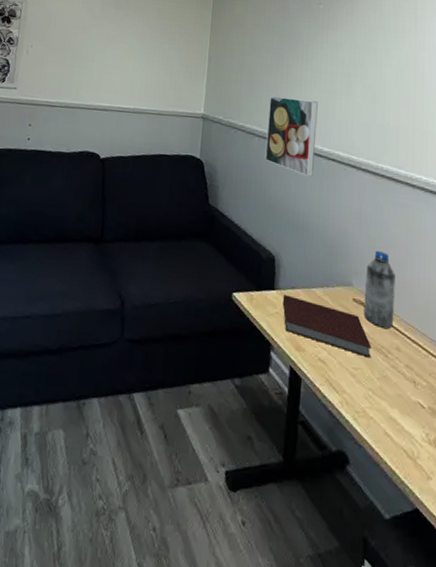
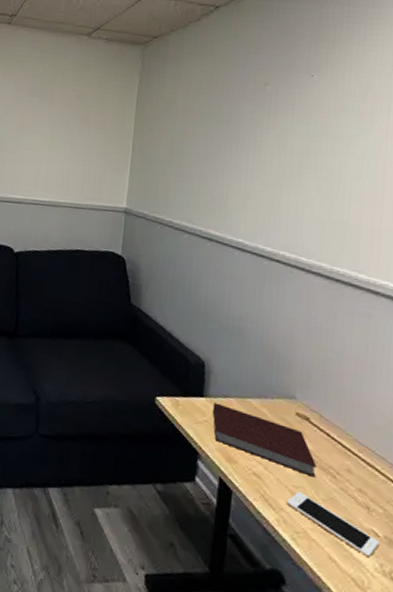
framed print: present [265,95,318,177] -> none [195,188,261,279]
cell phone: none [348,372,424,429] -> present [287,491,379,558]
water bottle: present [364,250,395,328] -> none [308,362,349,448]

